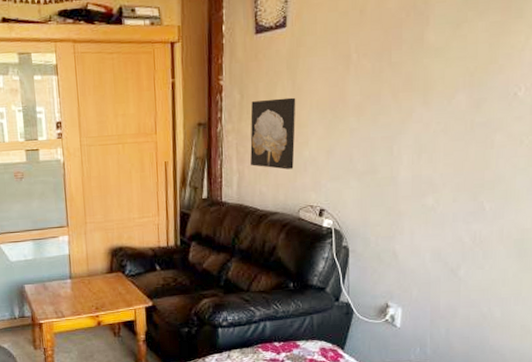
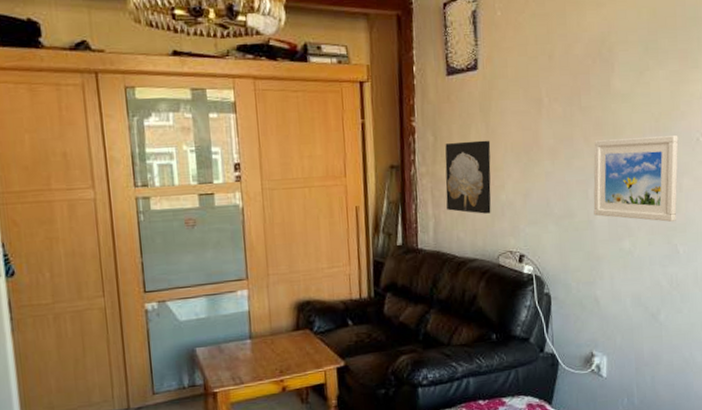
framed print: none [397,90,494,179] -> present [593,135,679,222]

